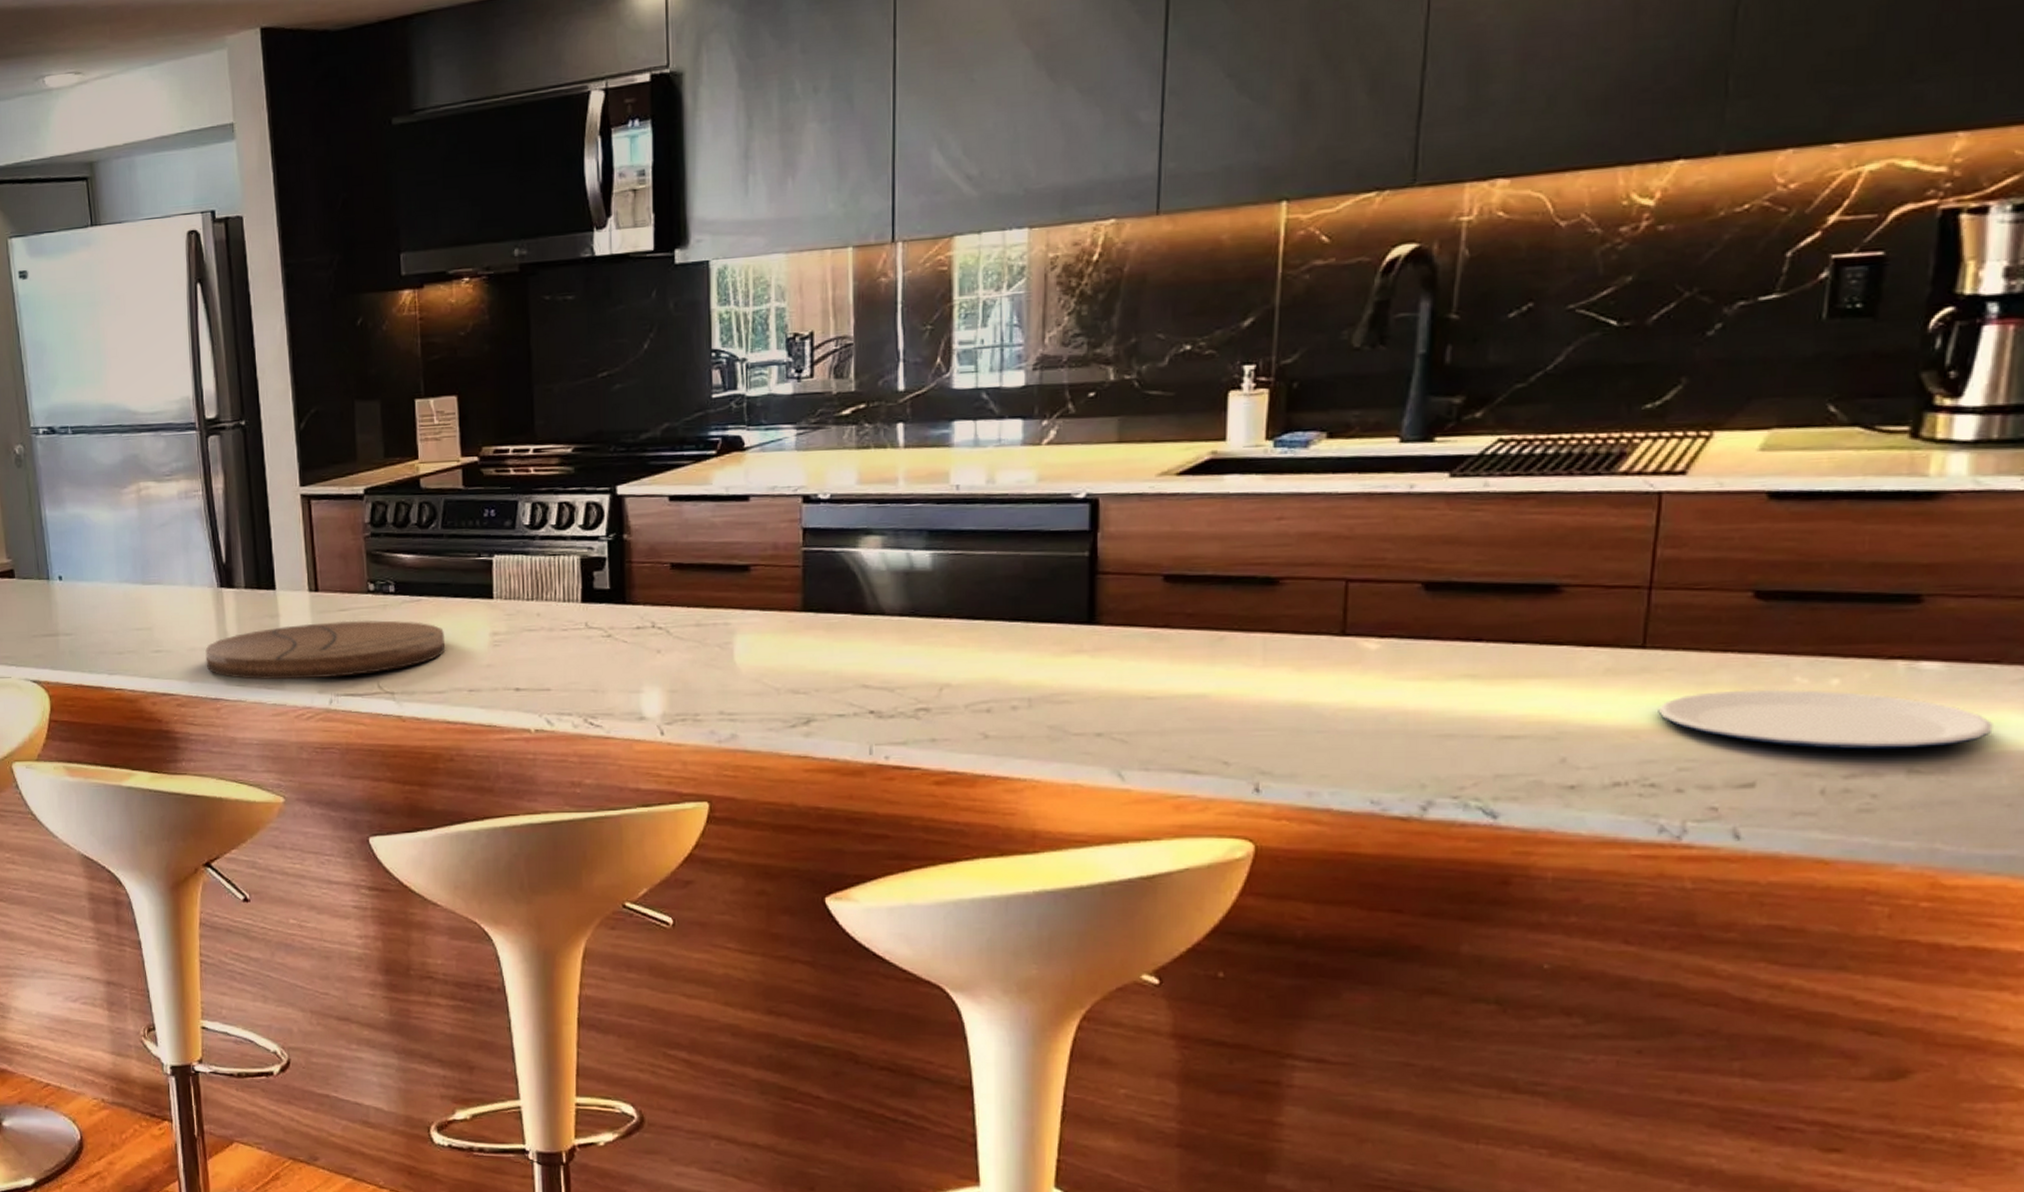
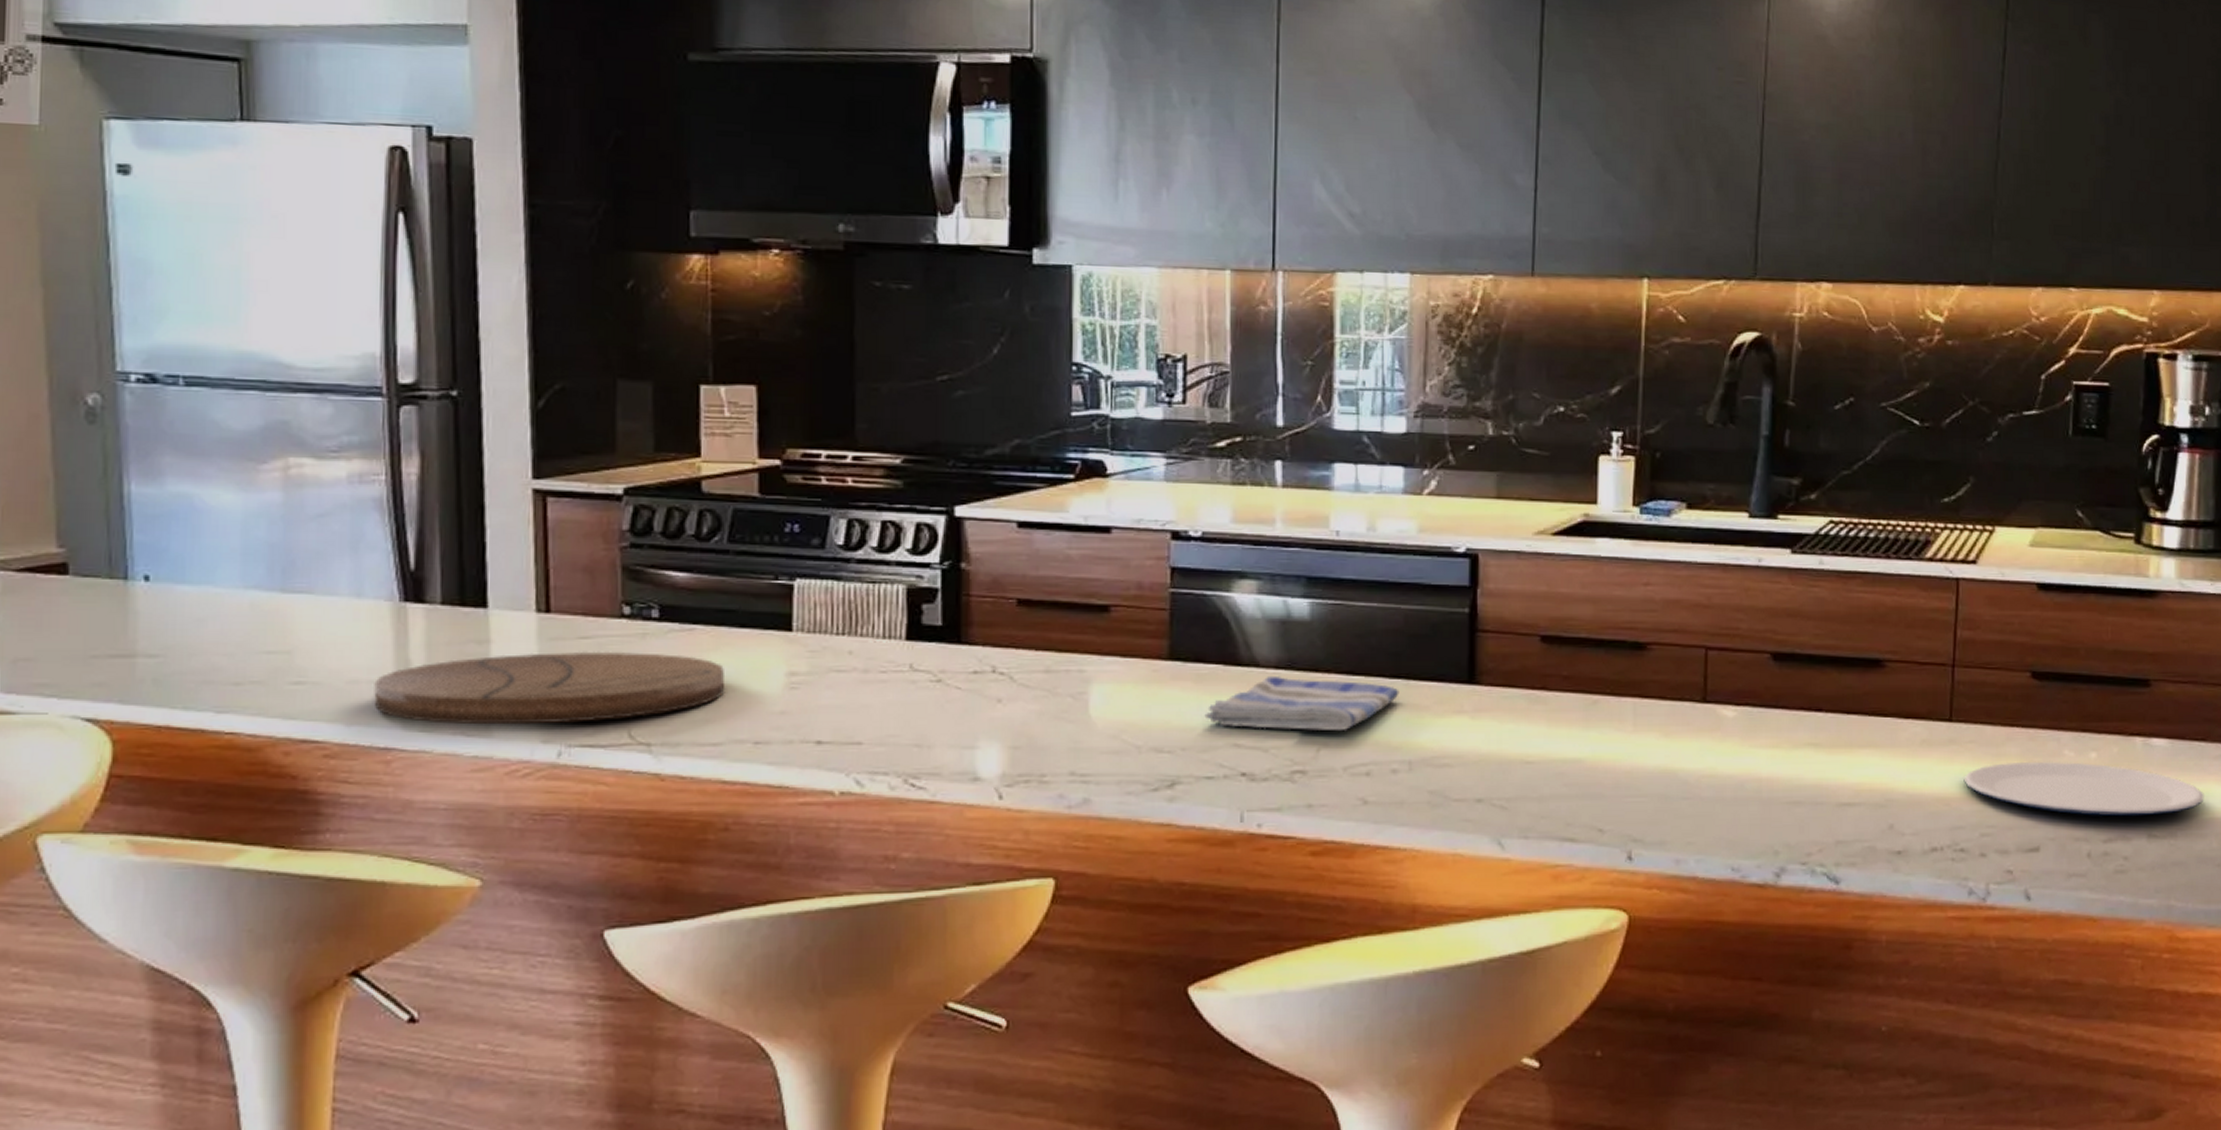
dish towel: none [835,622,1019,672] -> present [1204,675,1399,732]

